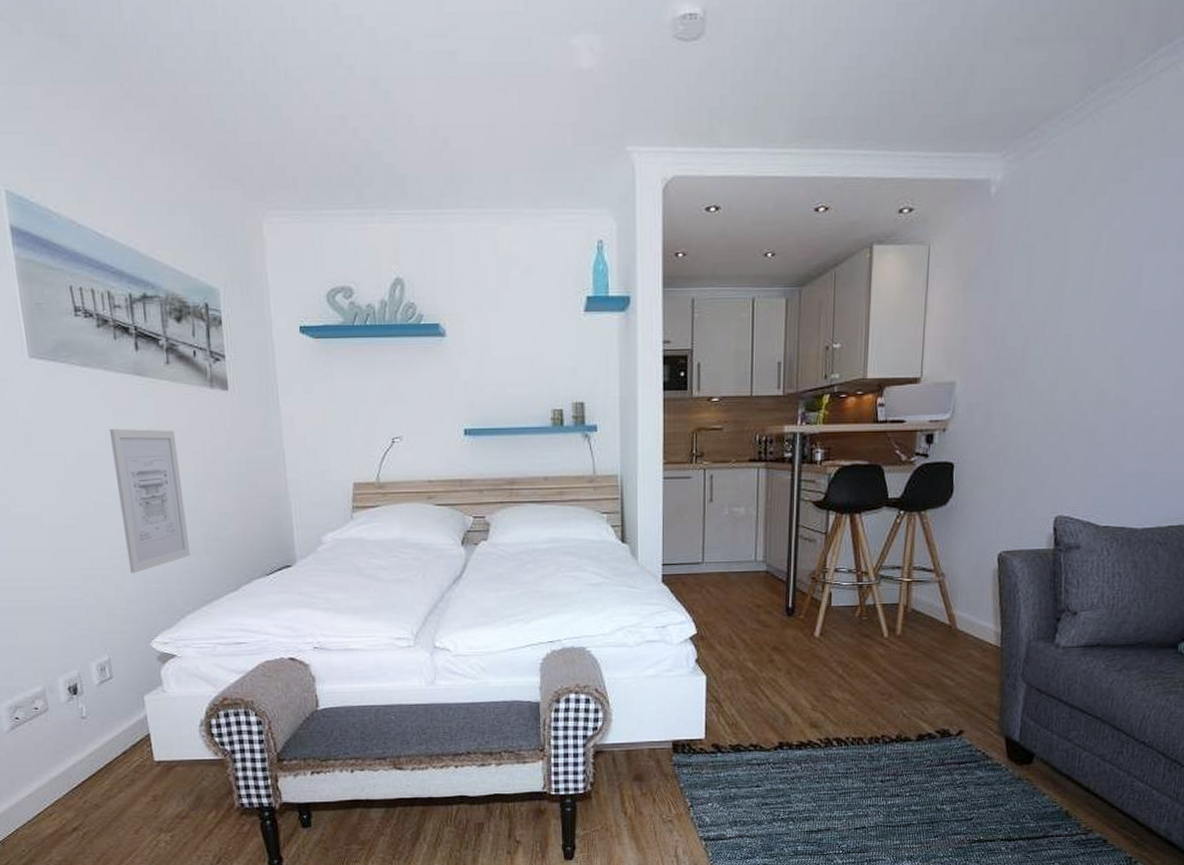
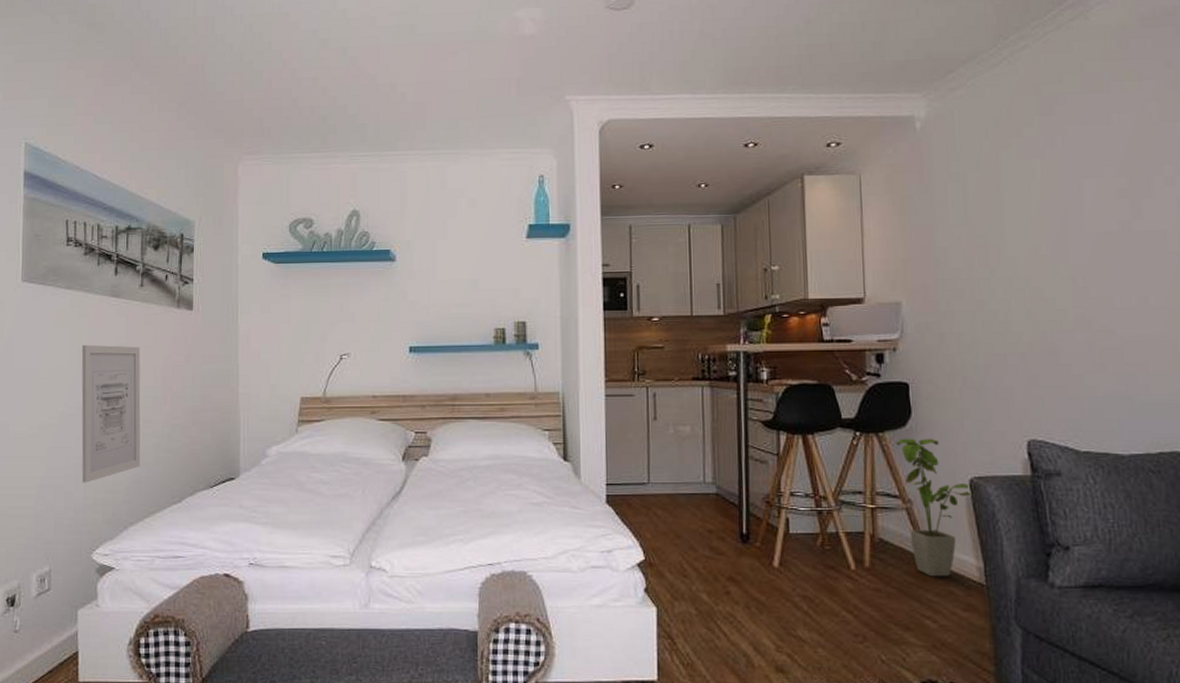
house plant: none [935,515,1000,642] -> present [895,438,973,577]

